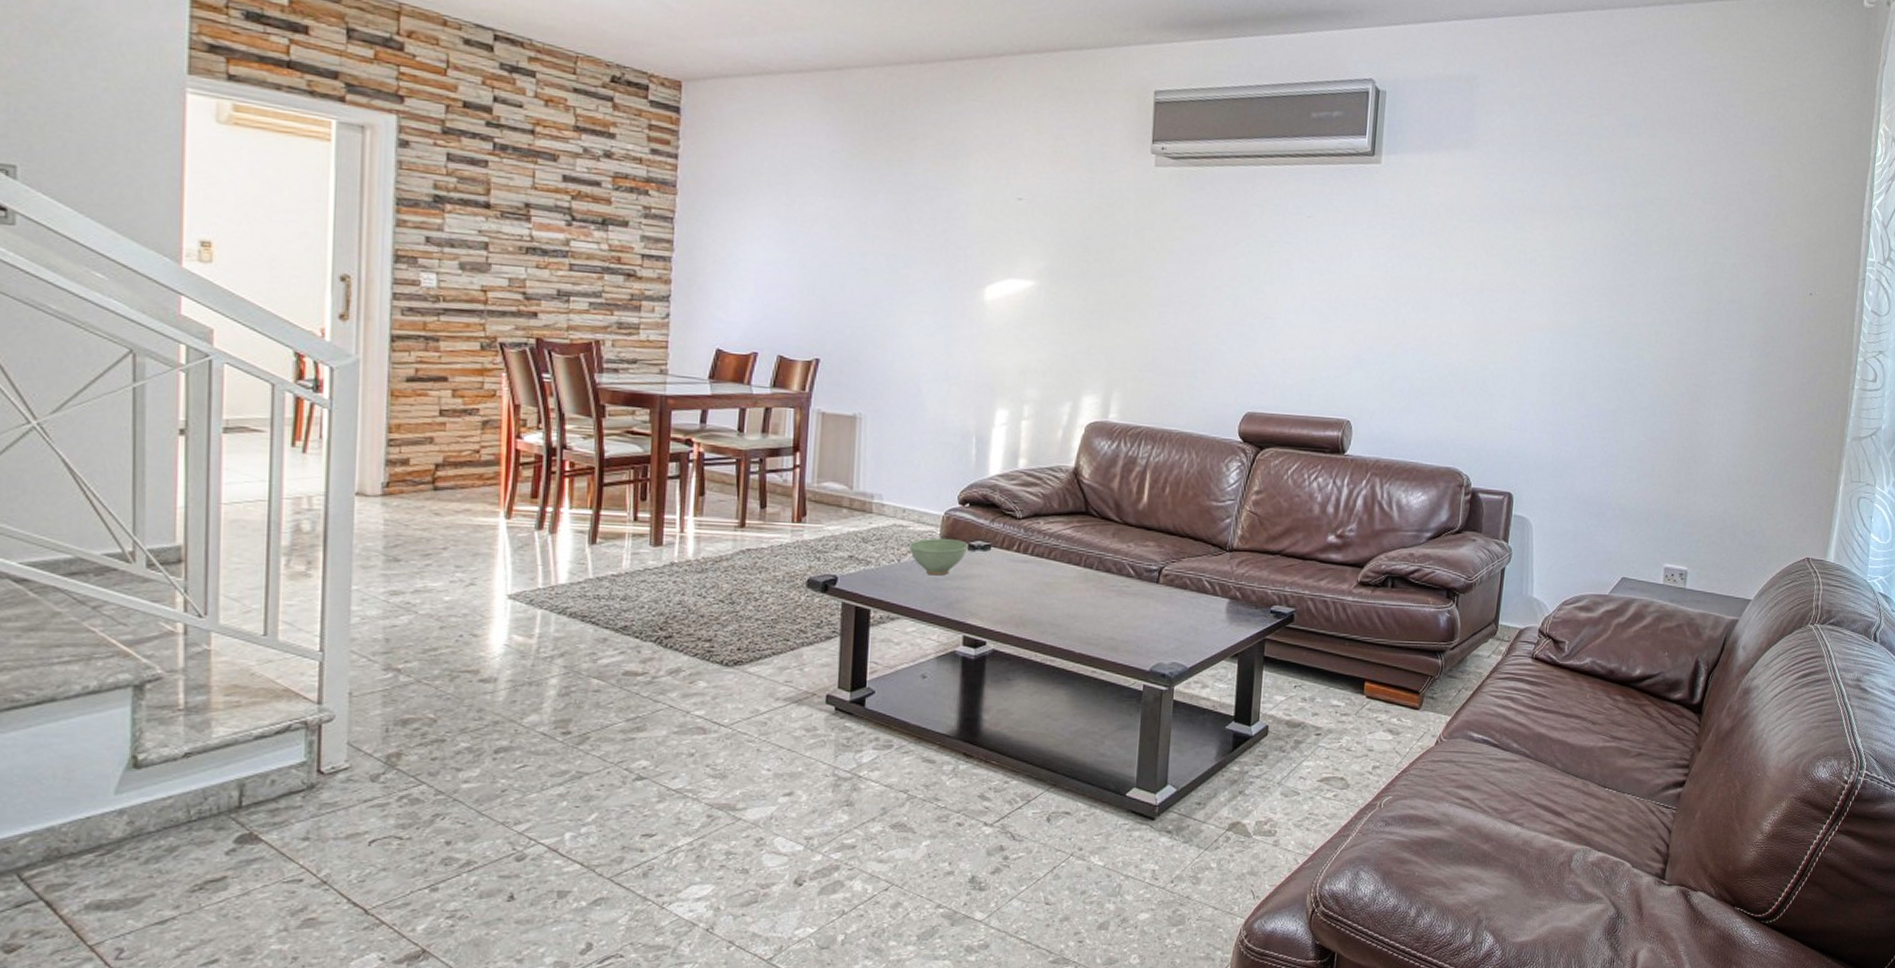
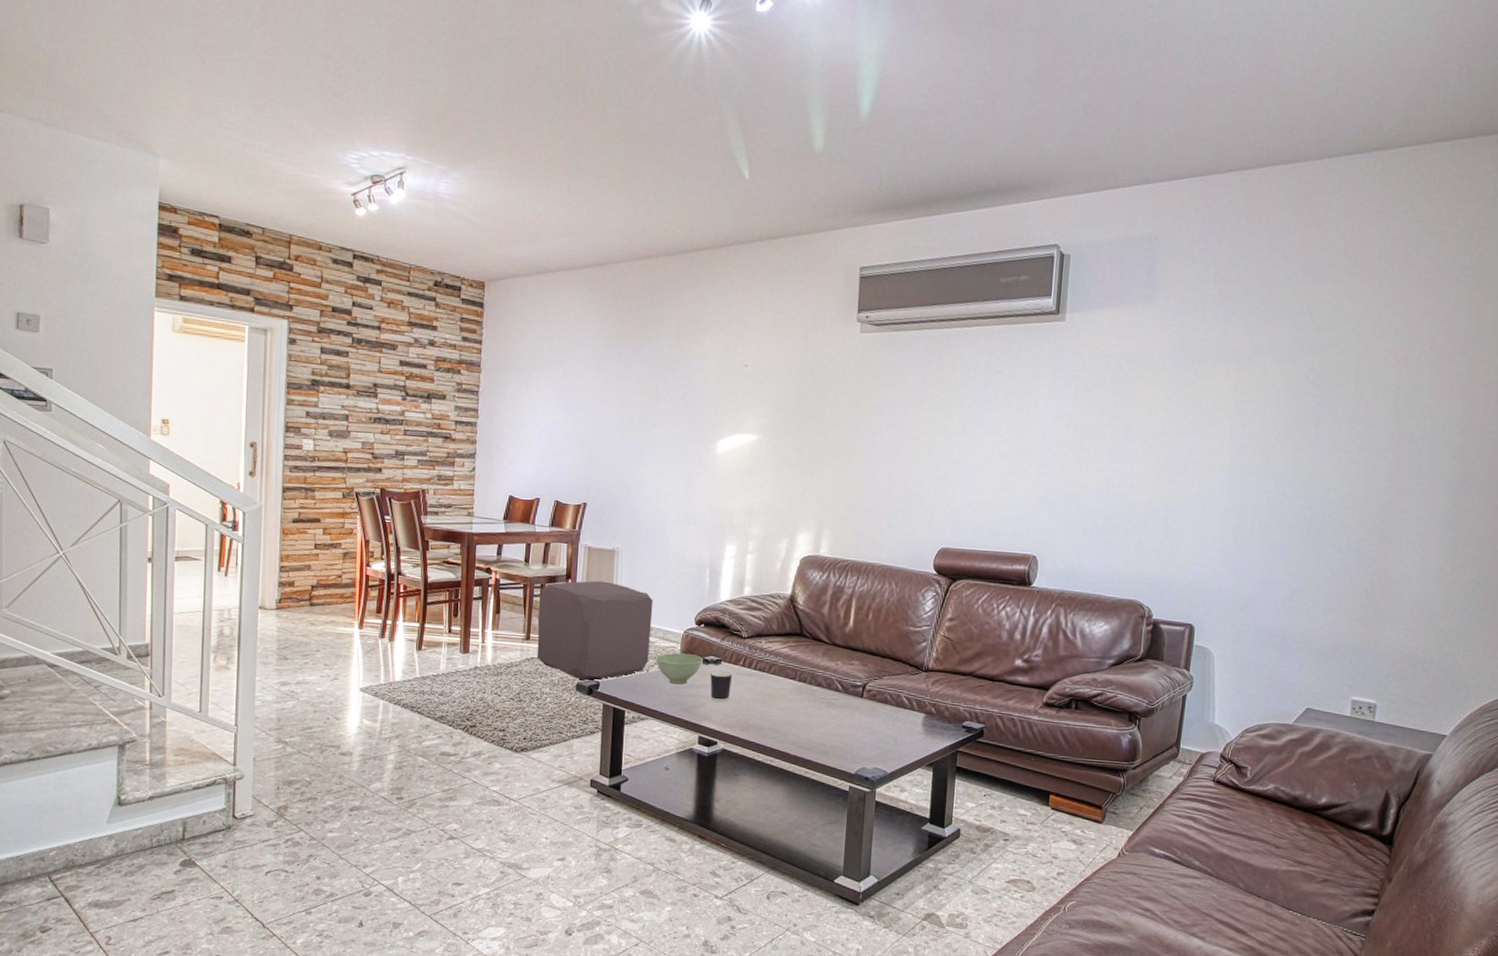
pouf: none [754,453,906,575] -> present [536,580,653,681]
mug: none [977,559,1005,594] -> present [710,671,733,702]

